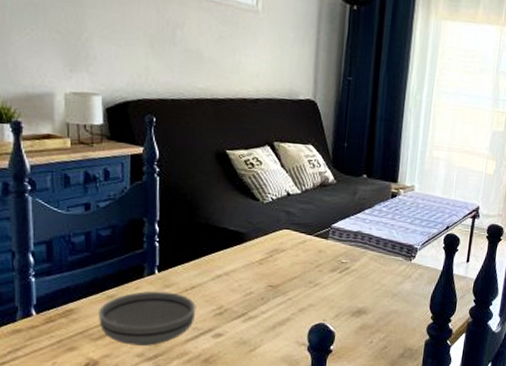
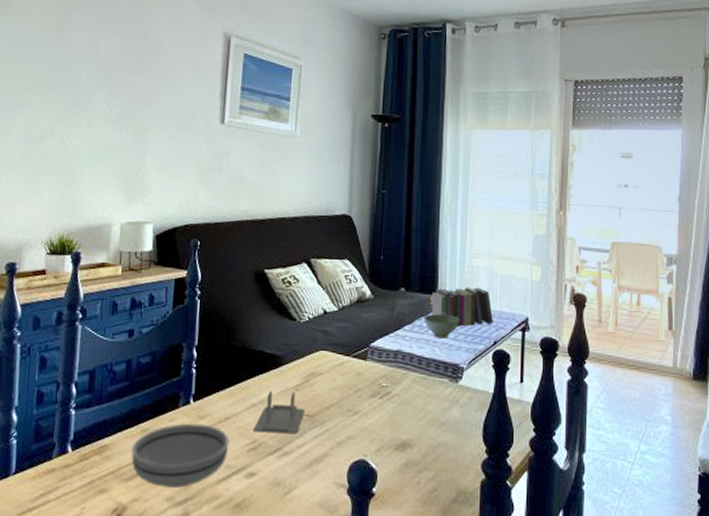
napkin holder: none [218,264,269,302] -> present [253,391,306,435]
bowl: none [383,199,417,223] -> present [423,313,460,339]
books: none [391,176,448,213] -> present [432,287,493,327]

